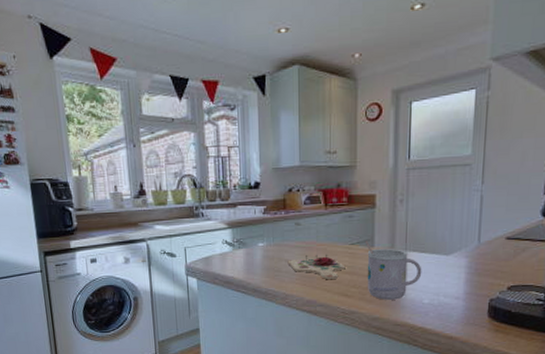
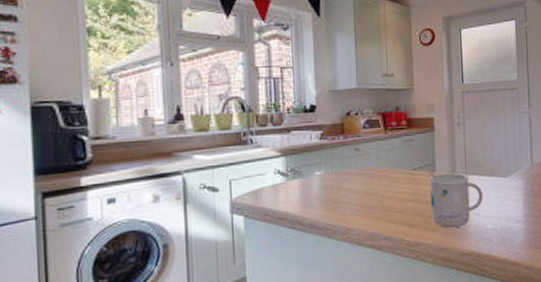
cutting board: present [287,254,346,279] -> none [347,181,409,209]

